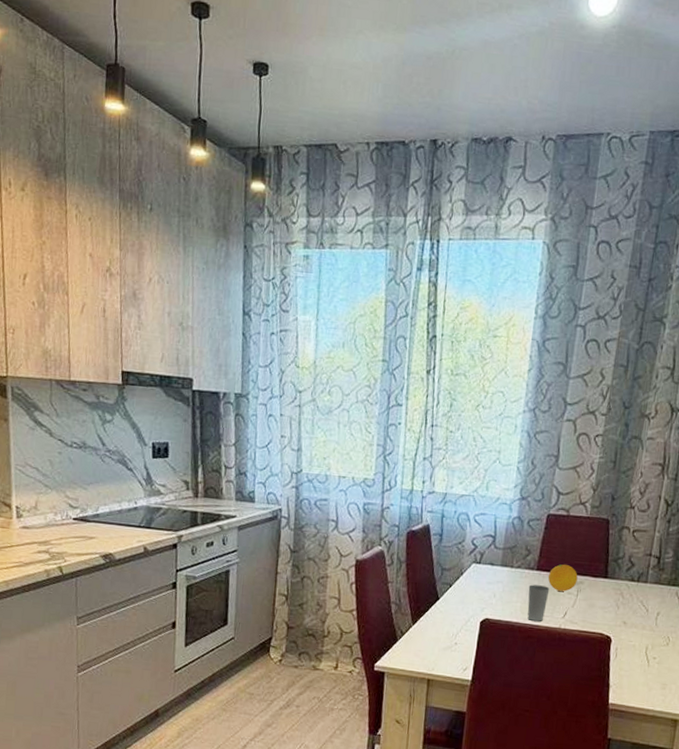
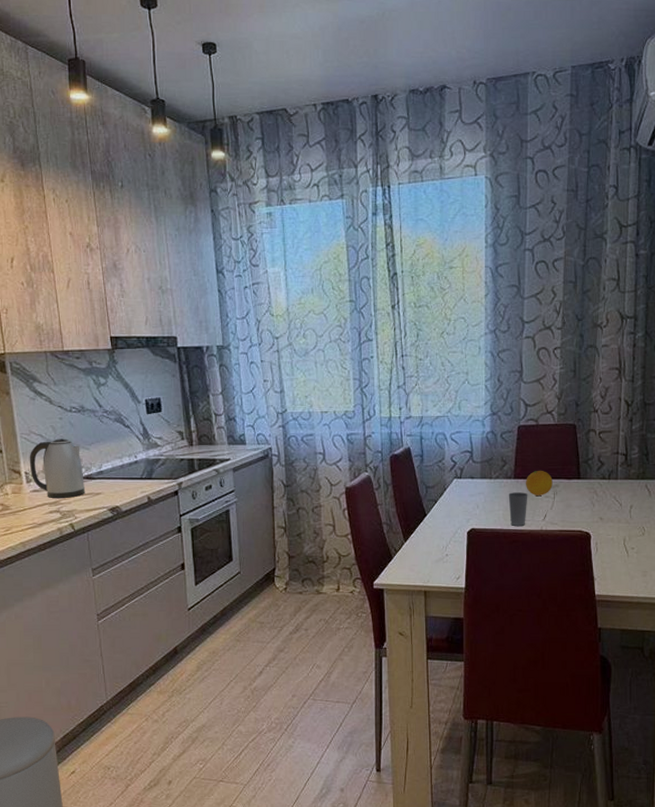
kettle: none [21,474,79,539] -> present [29,438,86,498]

